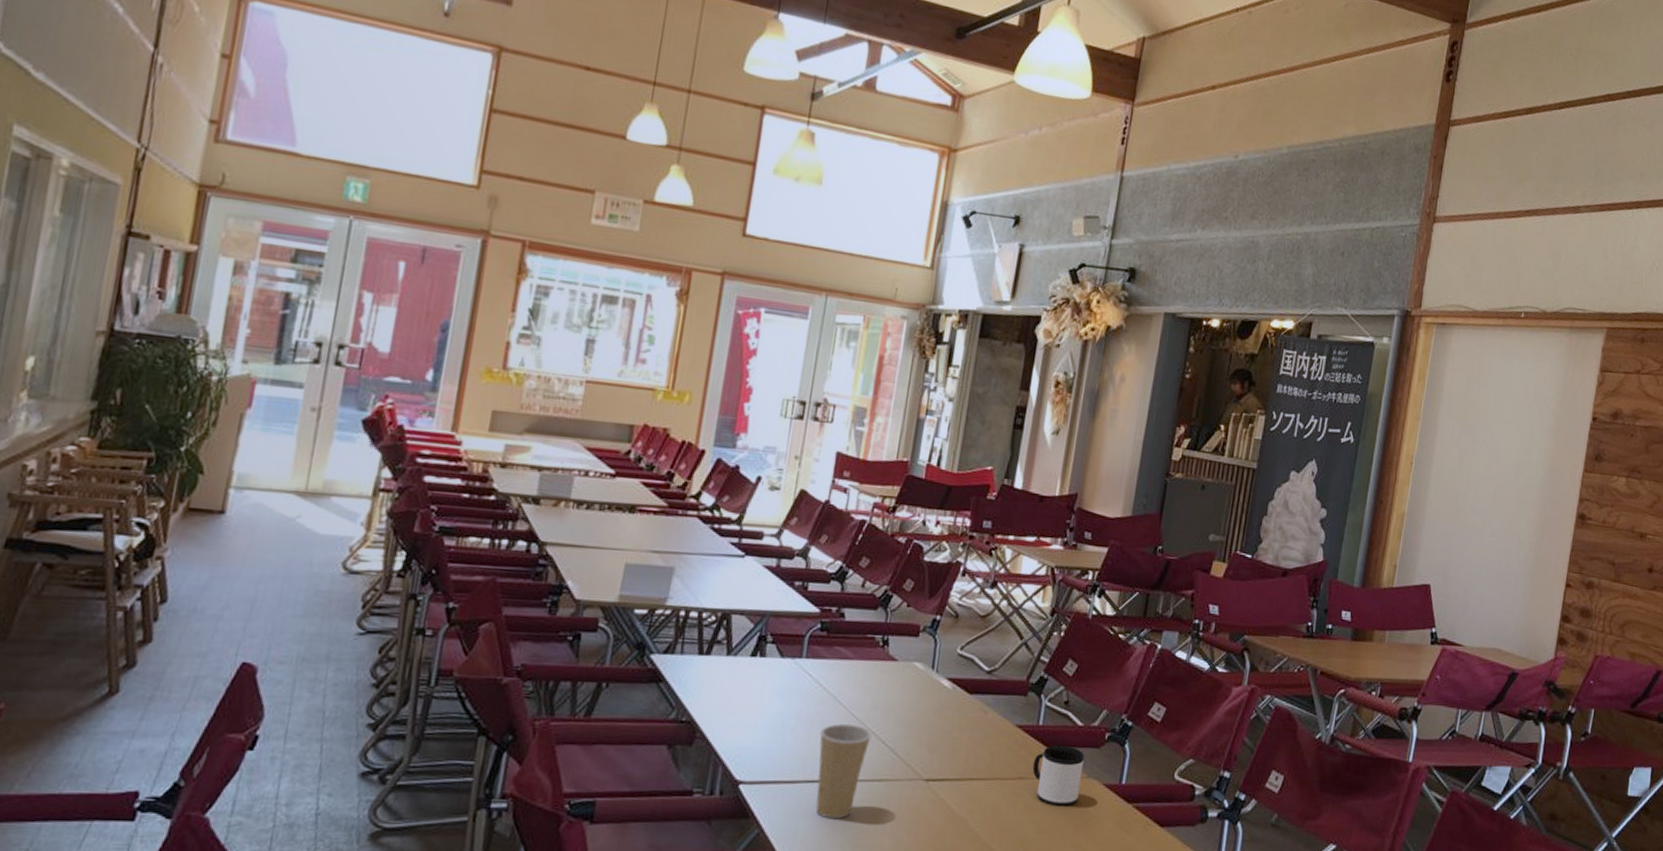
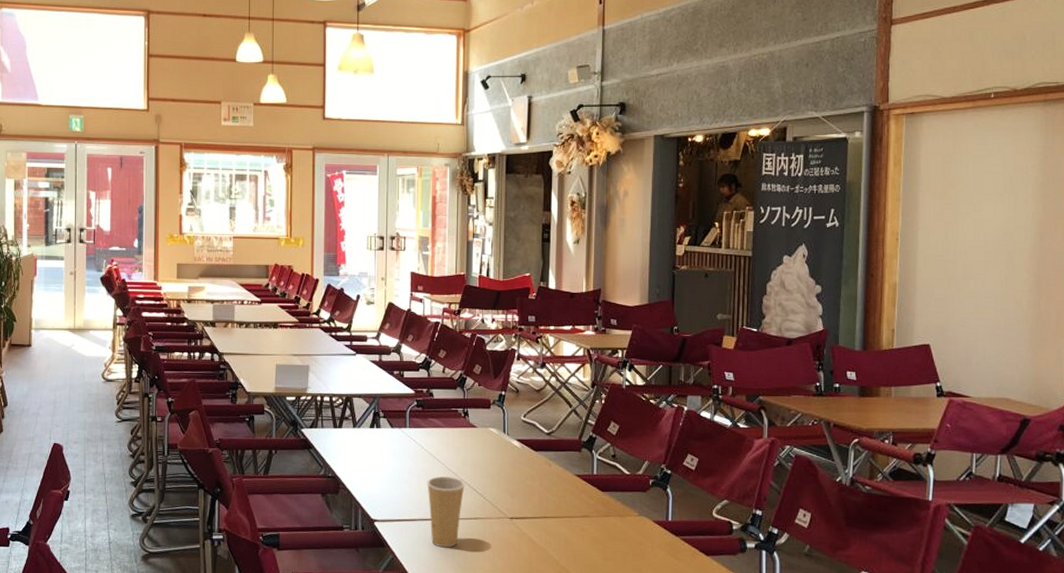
mug: present [1032,744,1085,807] -> none [593,489,635,539]

